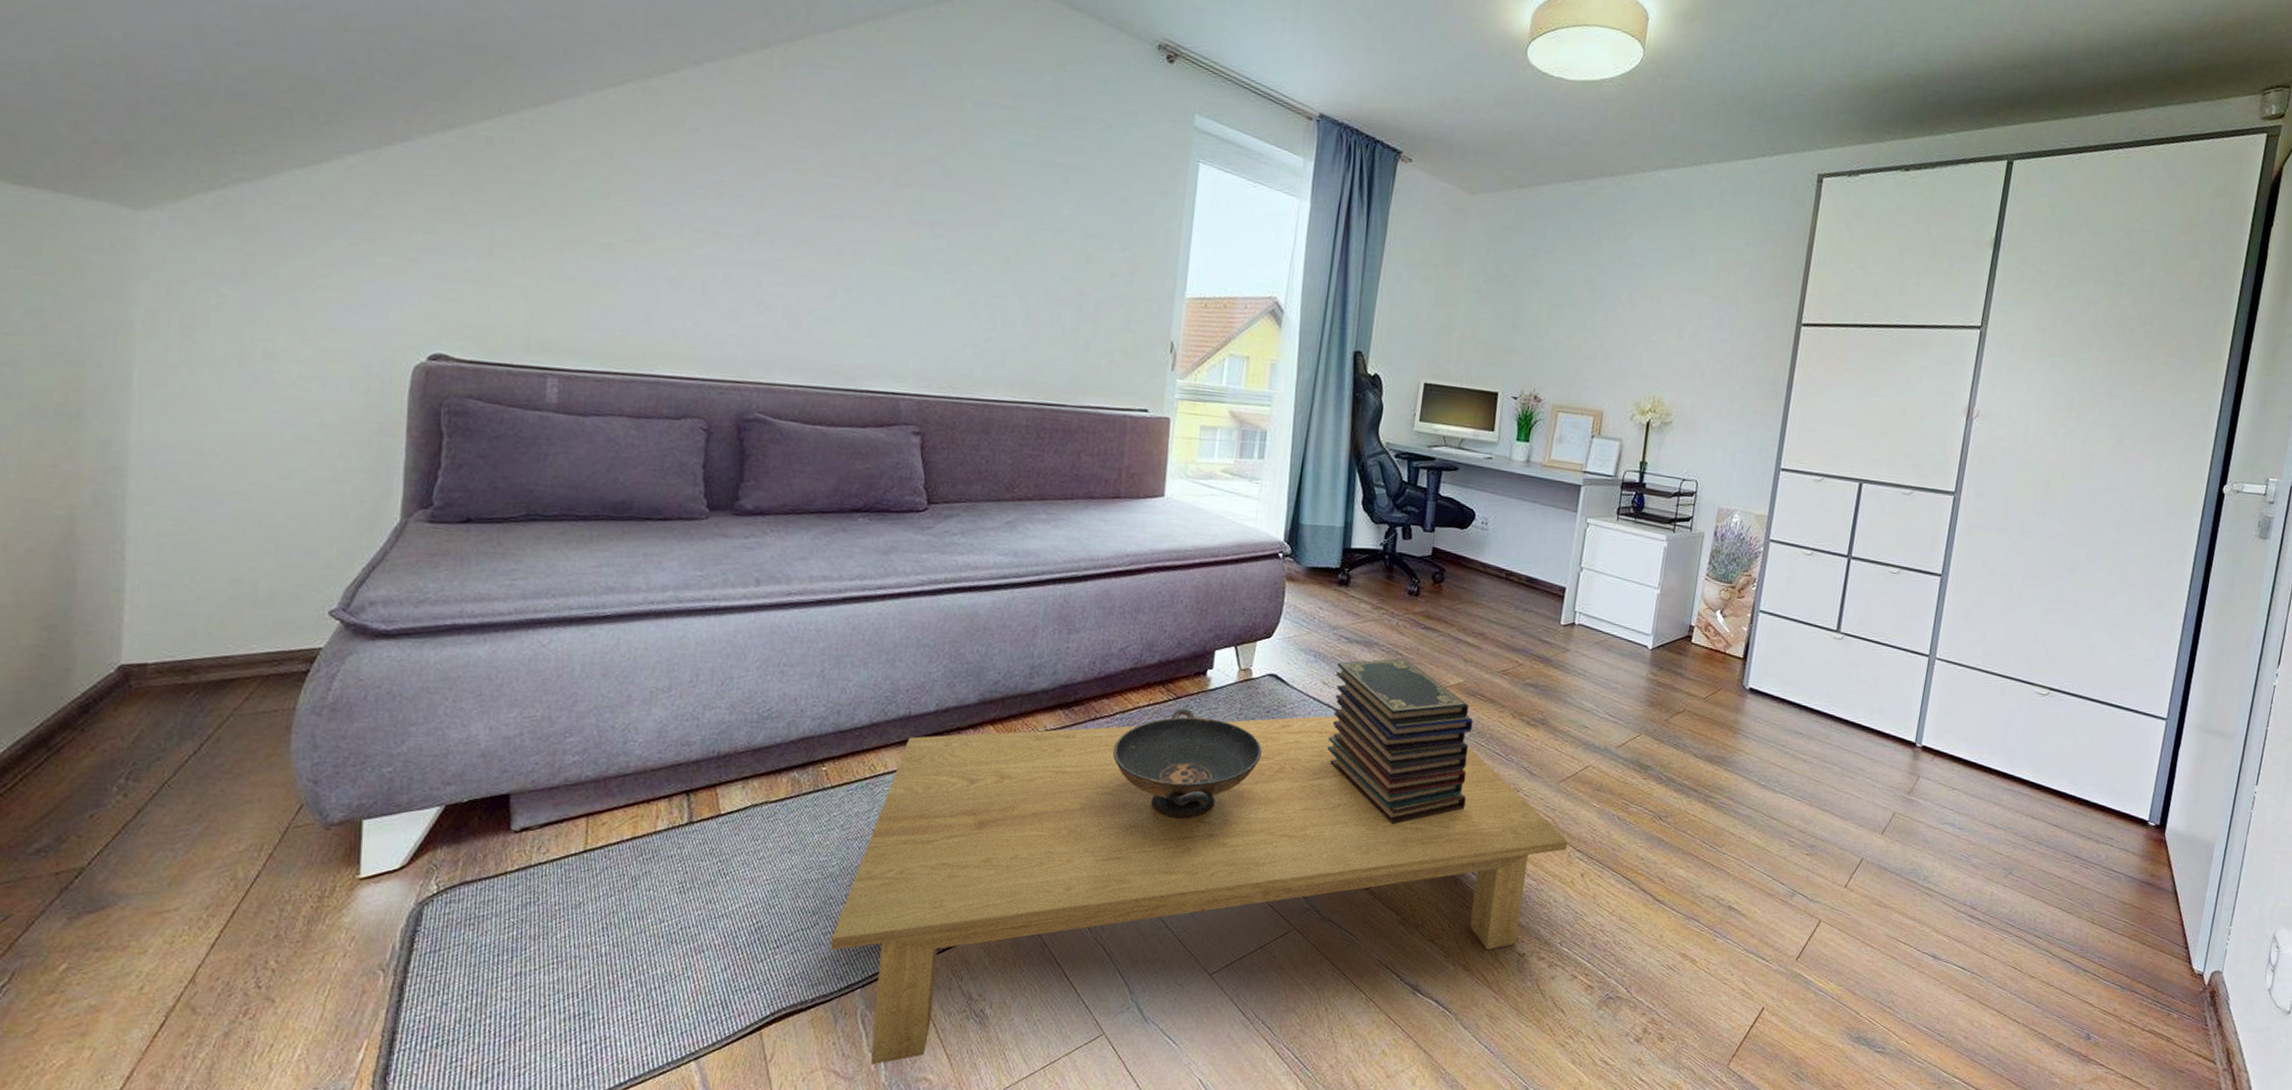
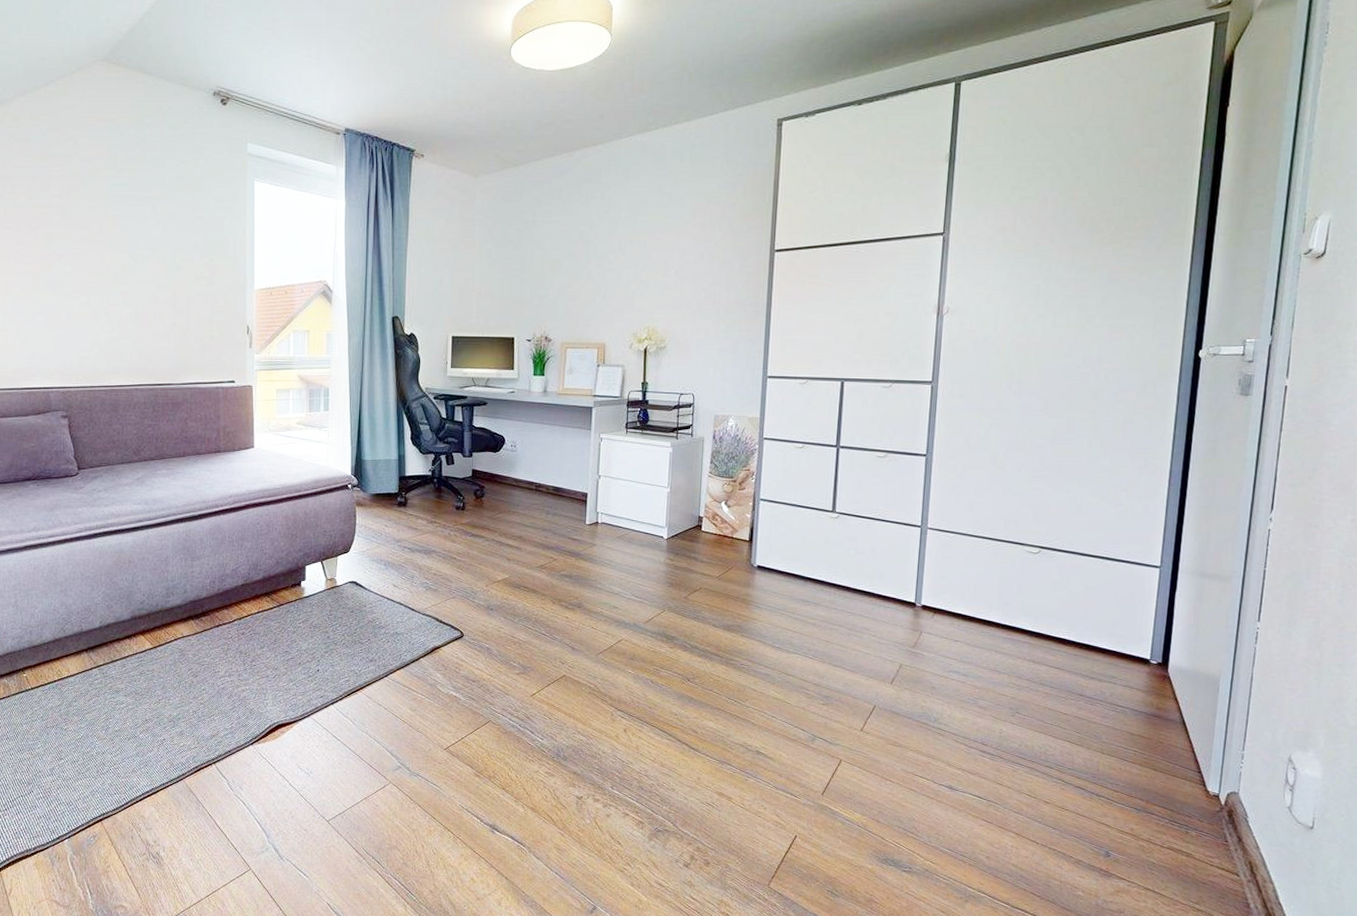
coffee table: present [831,715,1568,1065] -> none [43,612,610,896]
decorative bowl: present [1112,708,1262,820] -> none [235,613,350,701]
book stack: present [1326,658,1473,825] -> none [402,562,520,697]

